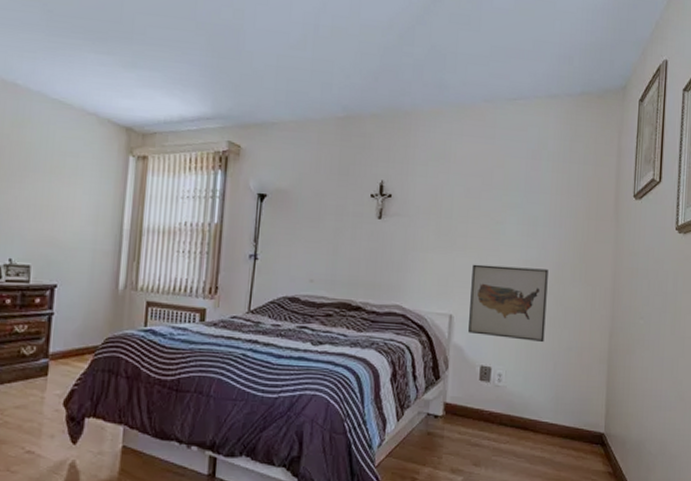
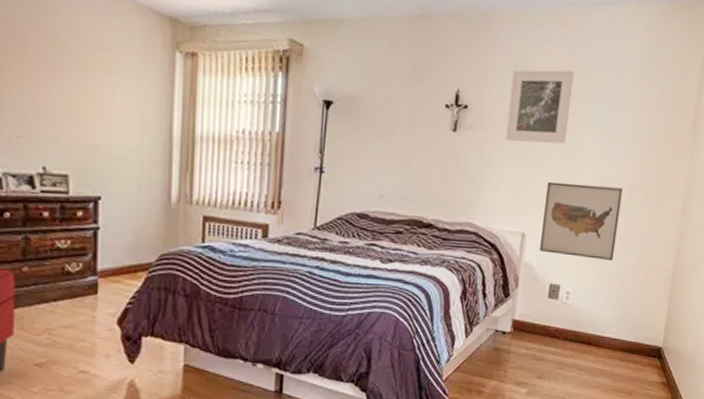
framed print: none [429,159,493,228] -> present [505,69,575,144]

